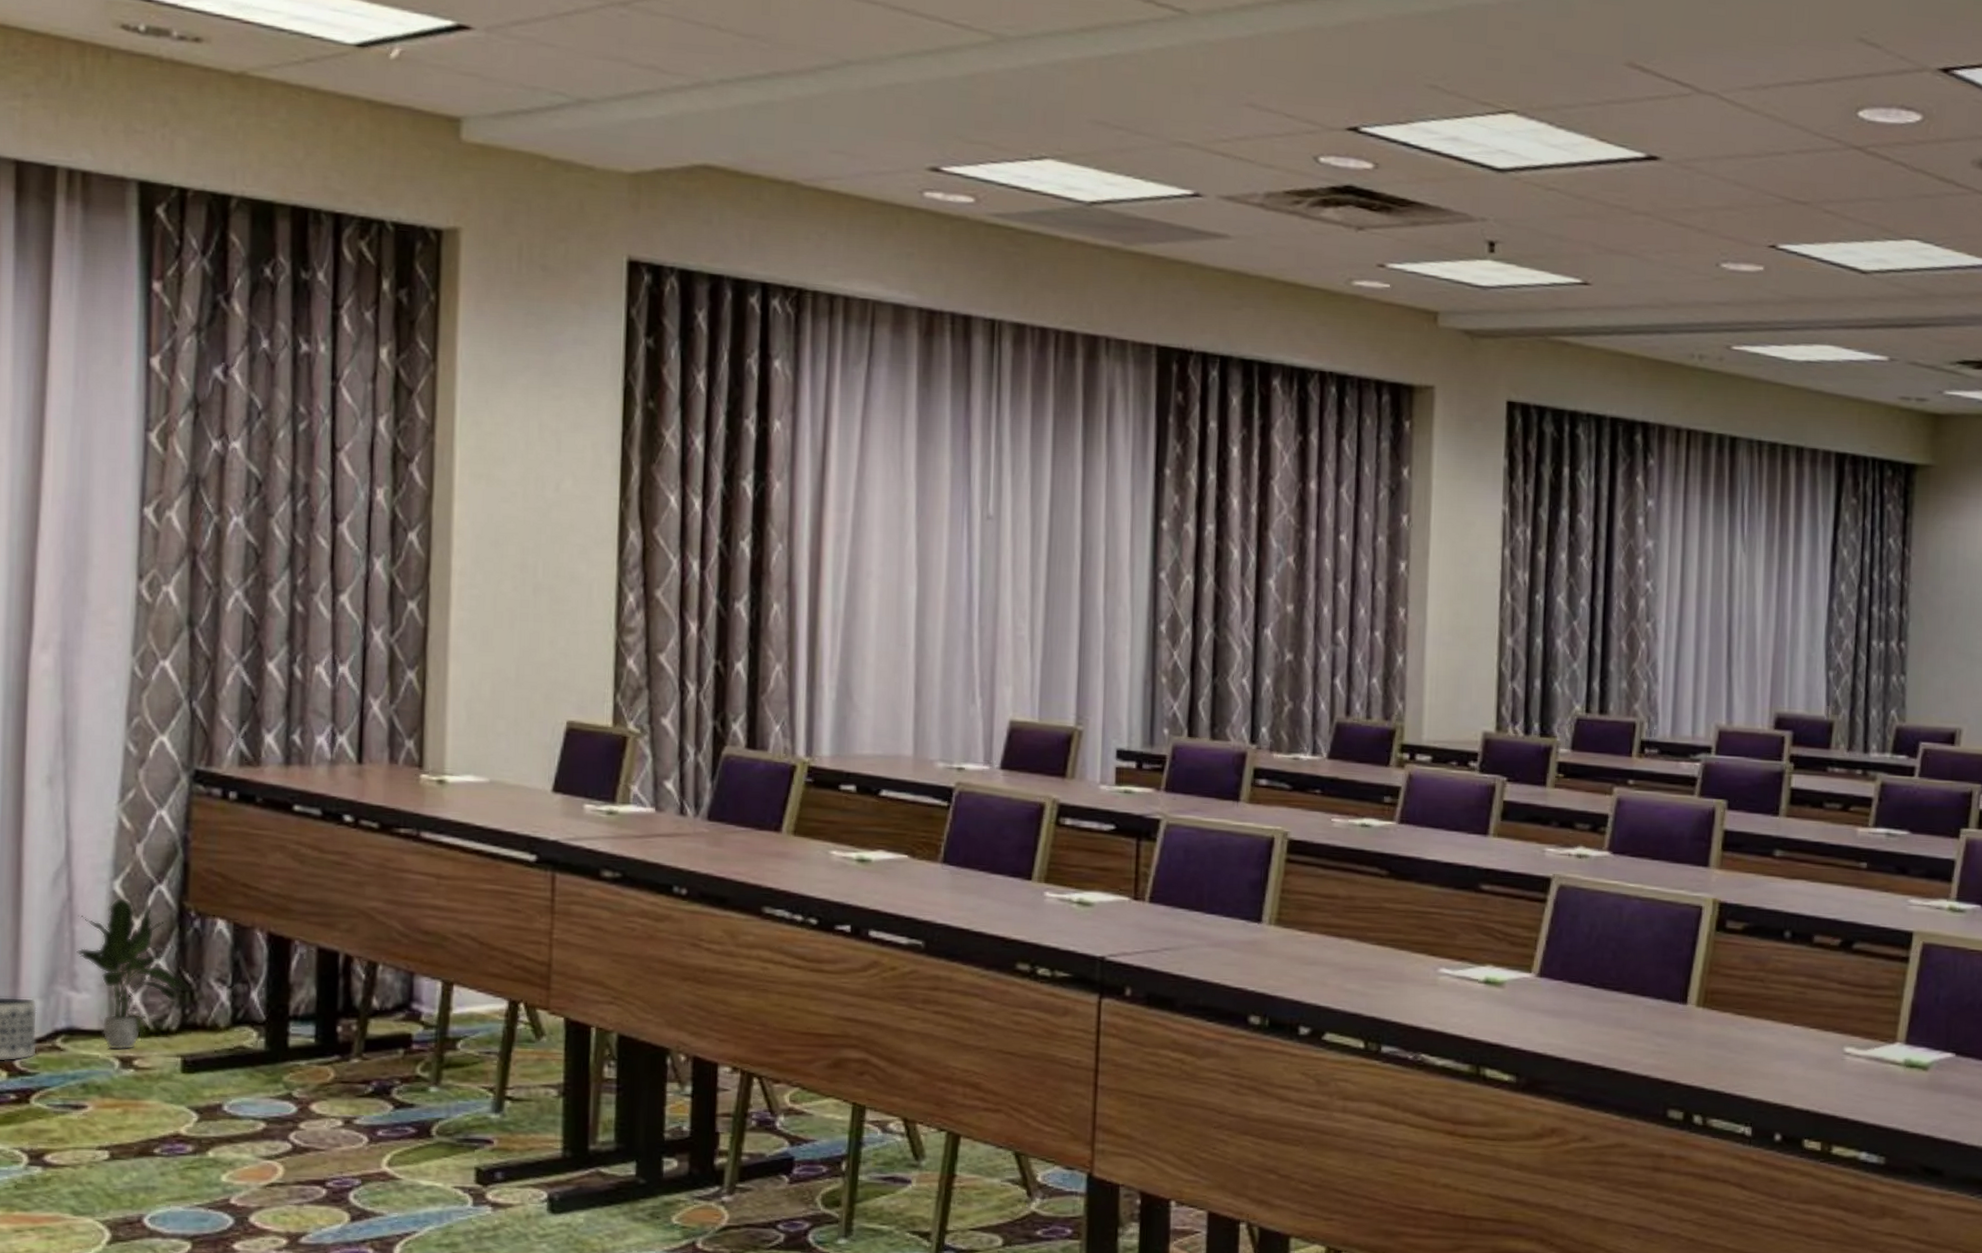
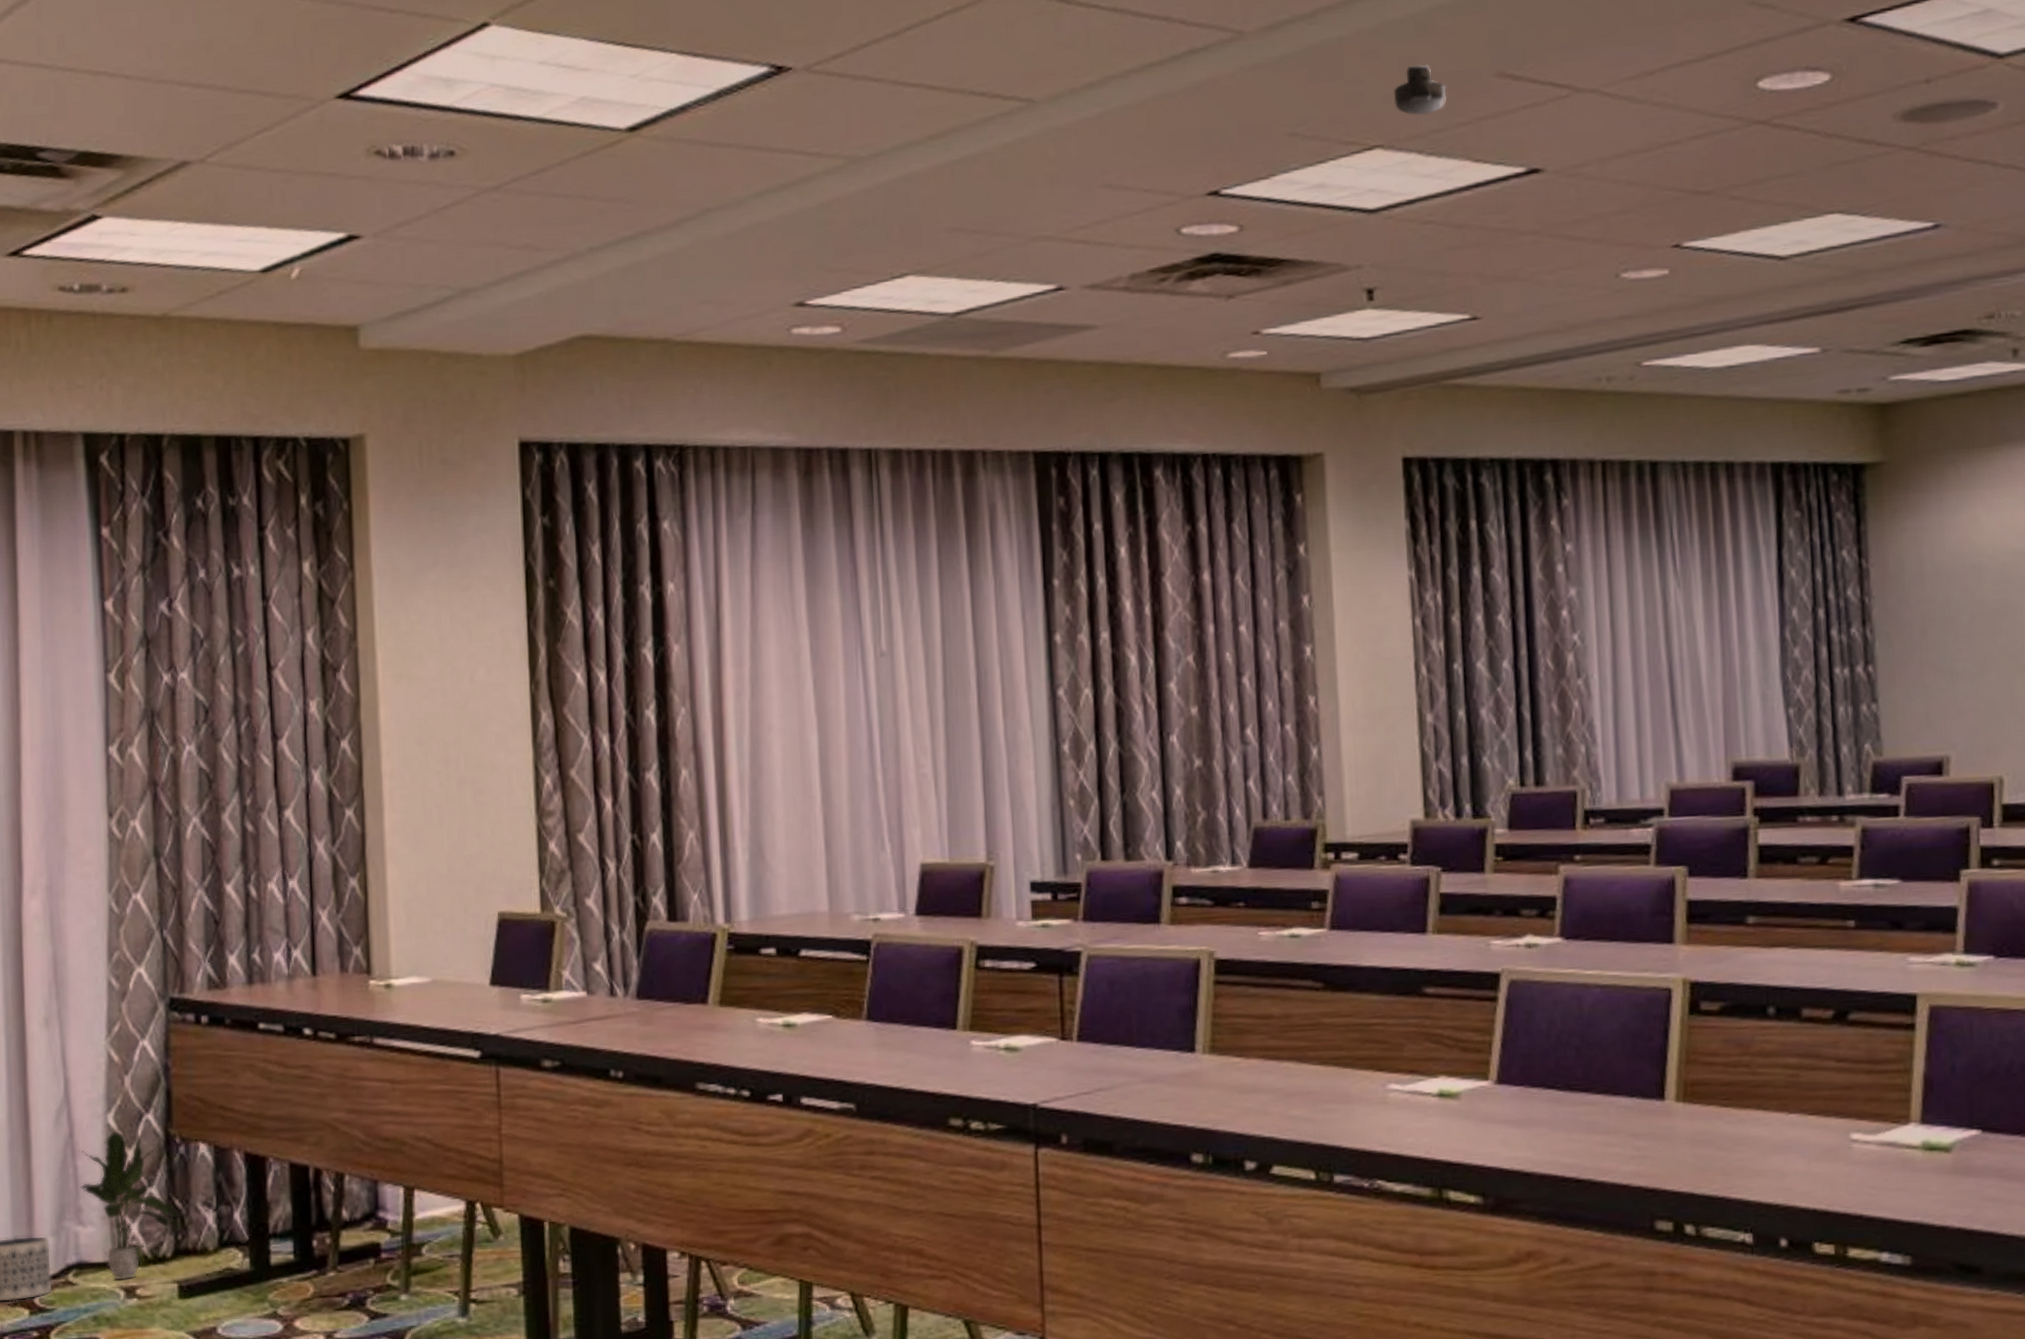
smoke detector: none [1531,42,1580,90] -> present [1394,64,1447,116]

